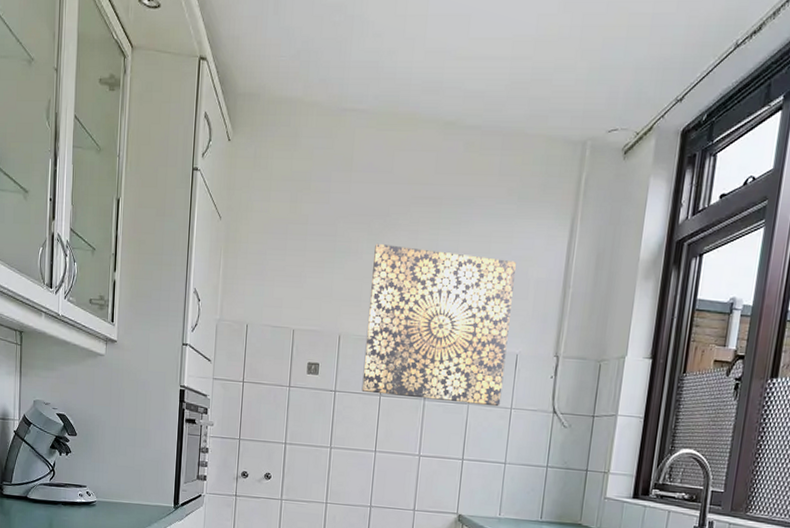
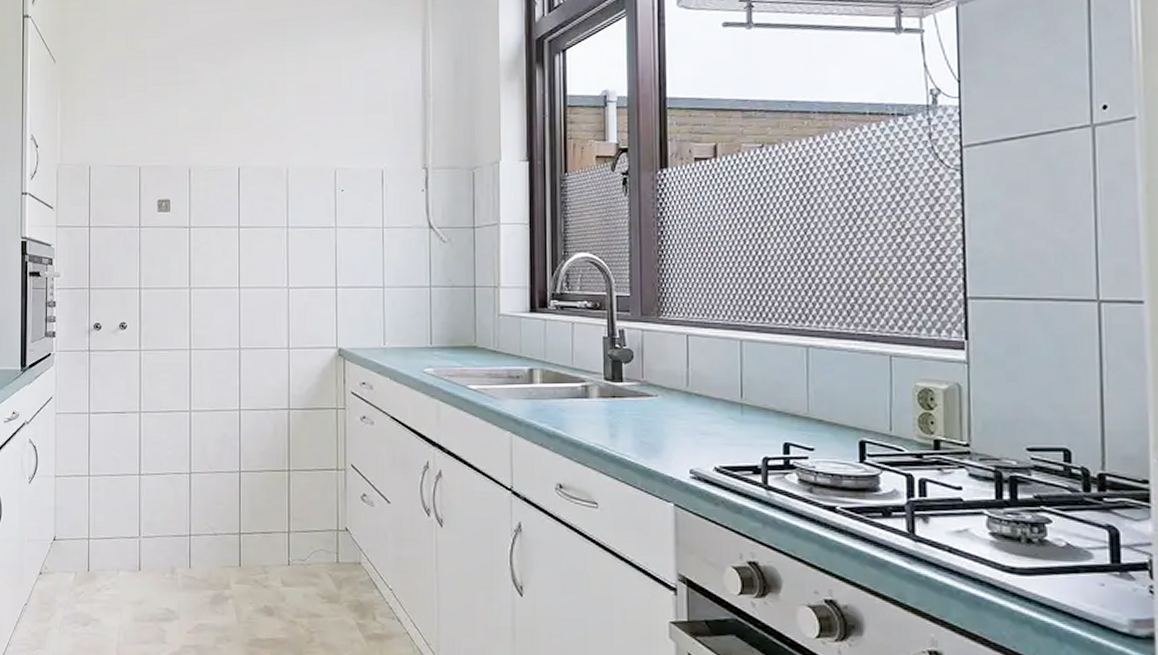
wall art: present [361,243,516,407] -> none [218,71,371,228]

